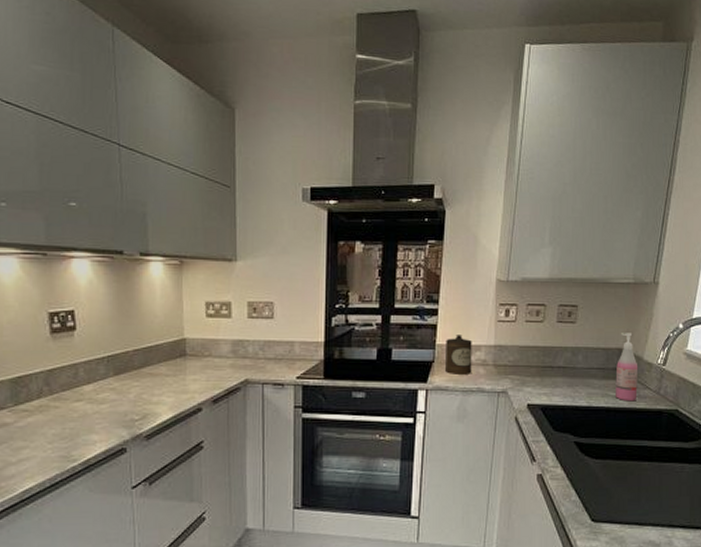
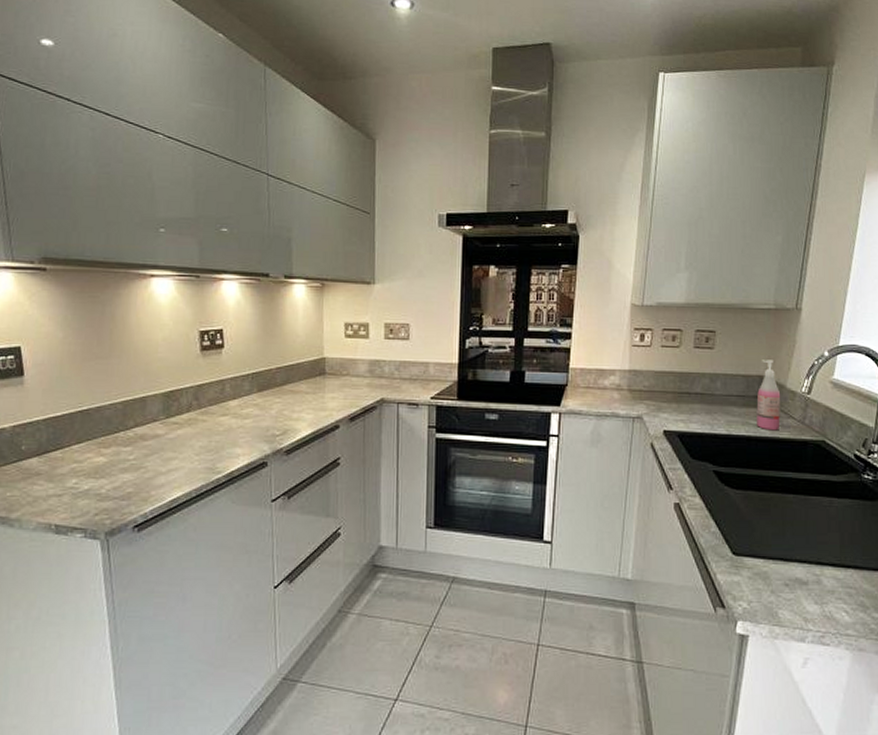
canister: present [446,335,472,374] -> none [579,359,606,399]

